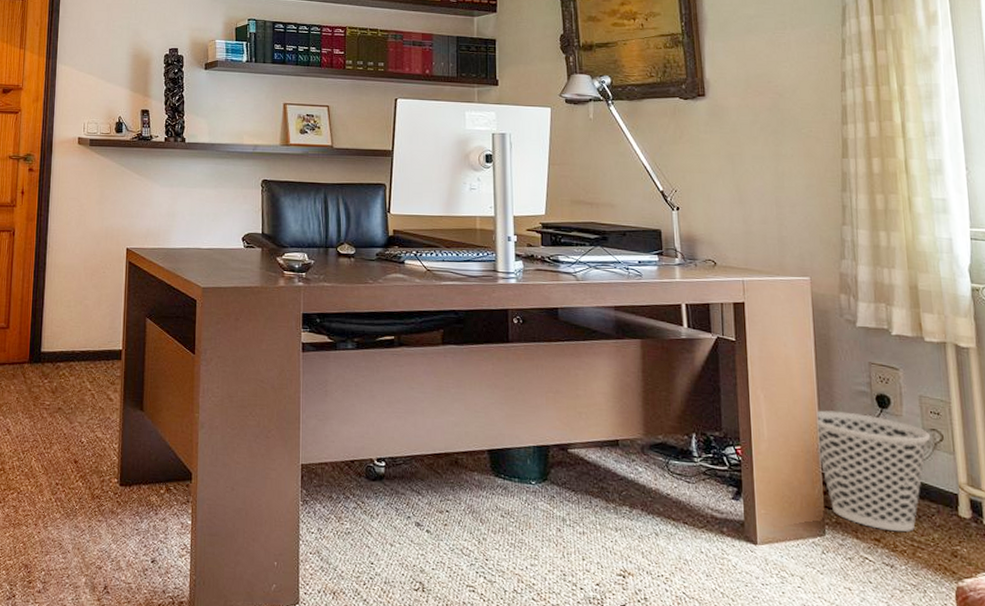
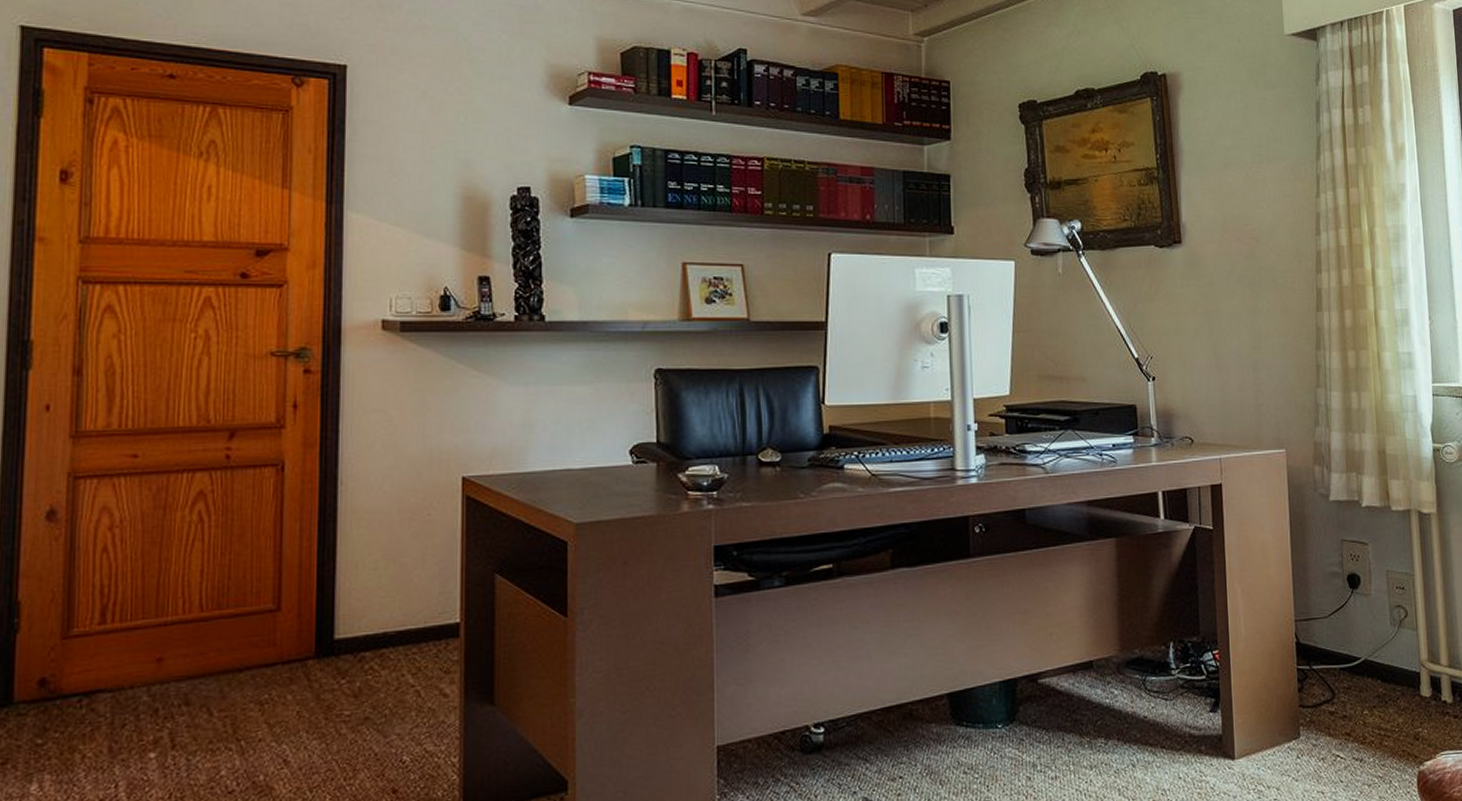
wastebasket: present [816,410,931,532] -> none [1292,596,1397,722]

